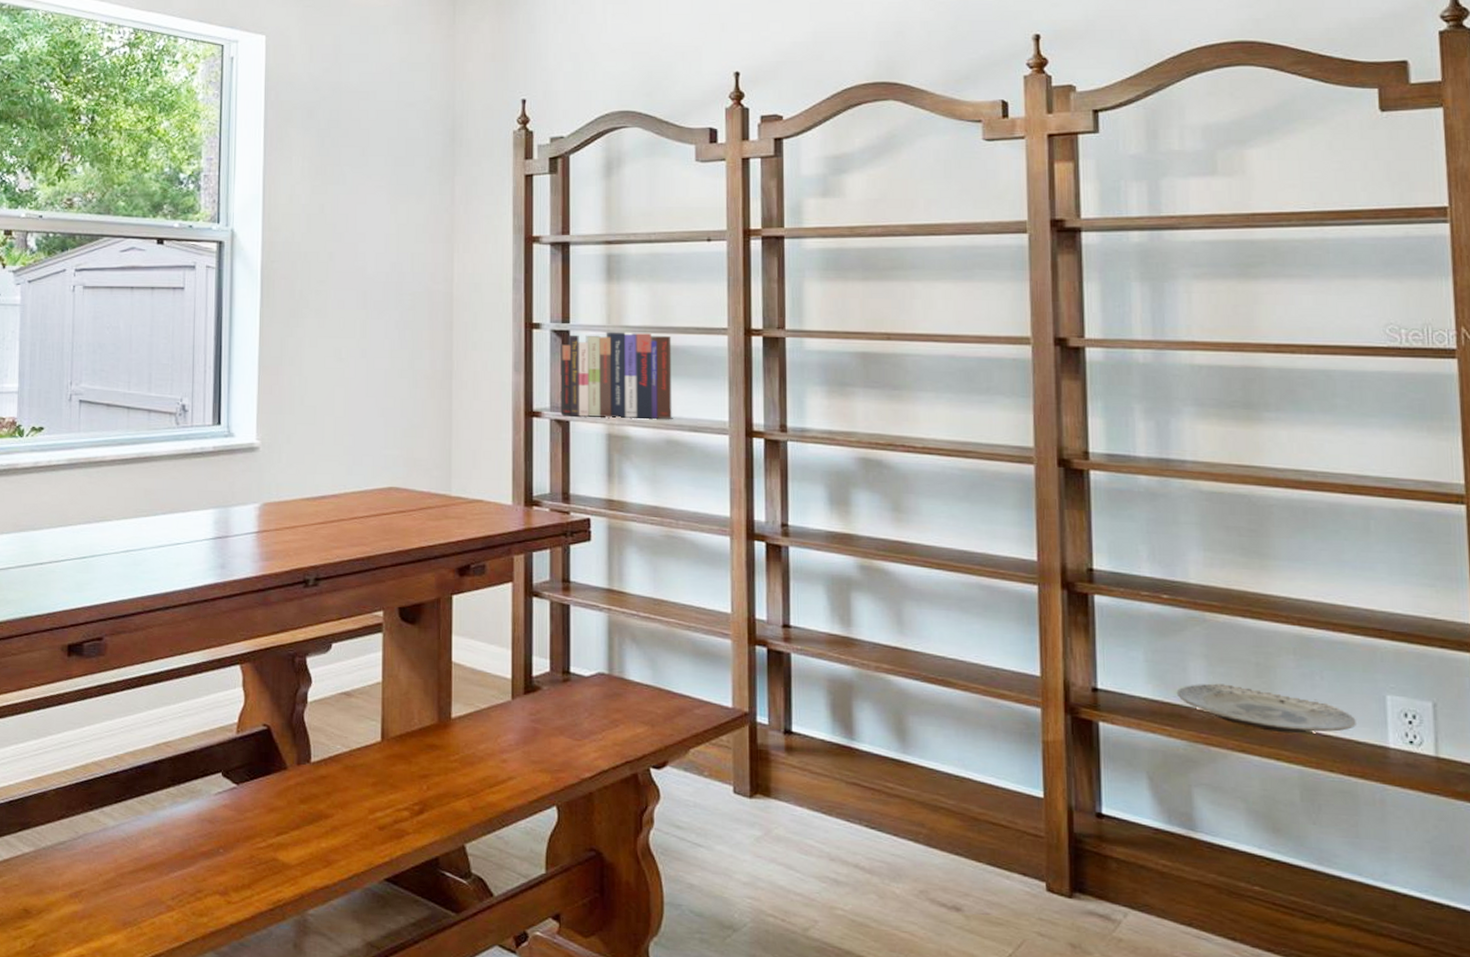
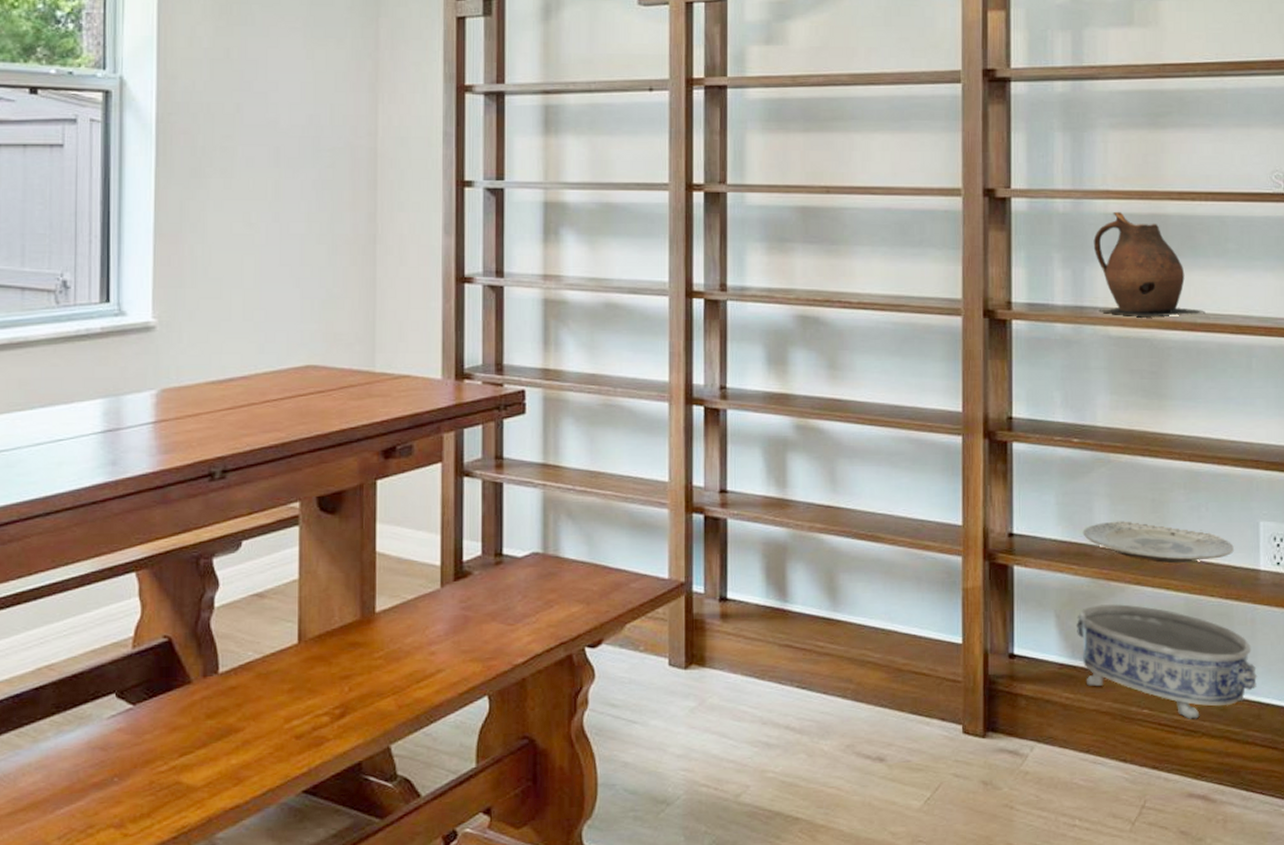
books: present [560,331,672,419] -> none [494,189,611,281]
decorative bowl: none [1171,770,1391,903] -> present [1075,604,1258,719]
ceramic pitcher: none [1179,363,1312,474] -> present [1093,211,1206,319]

